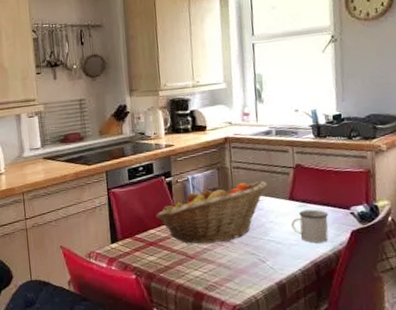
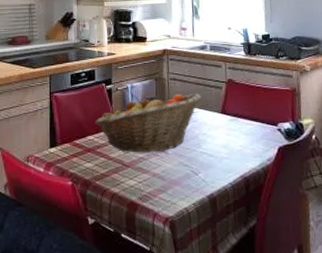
mug: present [291,209,329,243] -> none [223,124,258,158]

